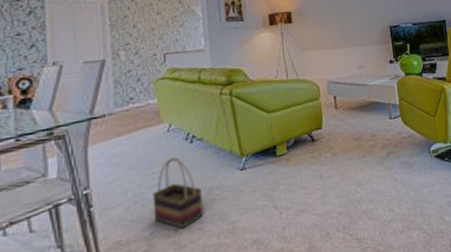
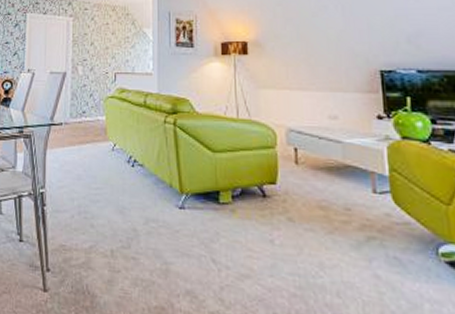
basket: present [152,157,203,229] -> none [93,177,140,252]

